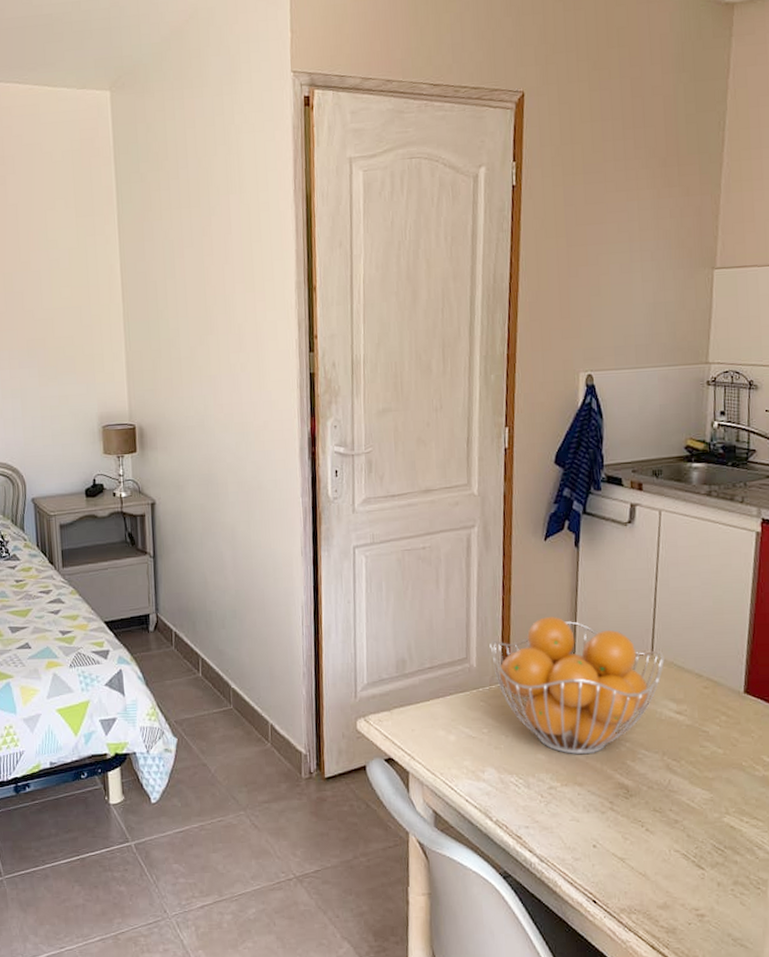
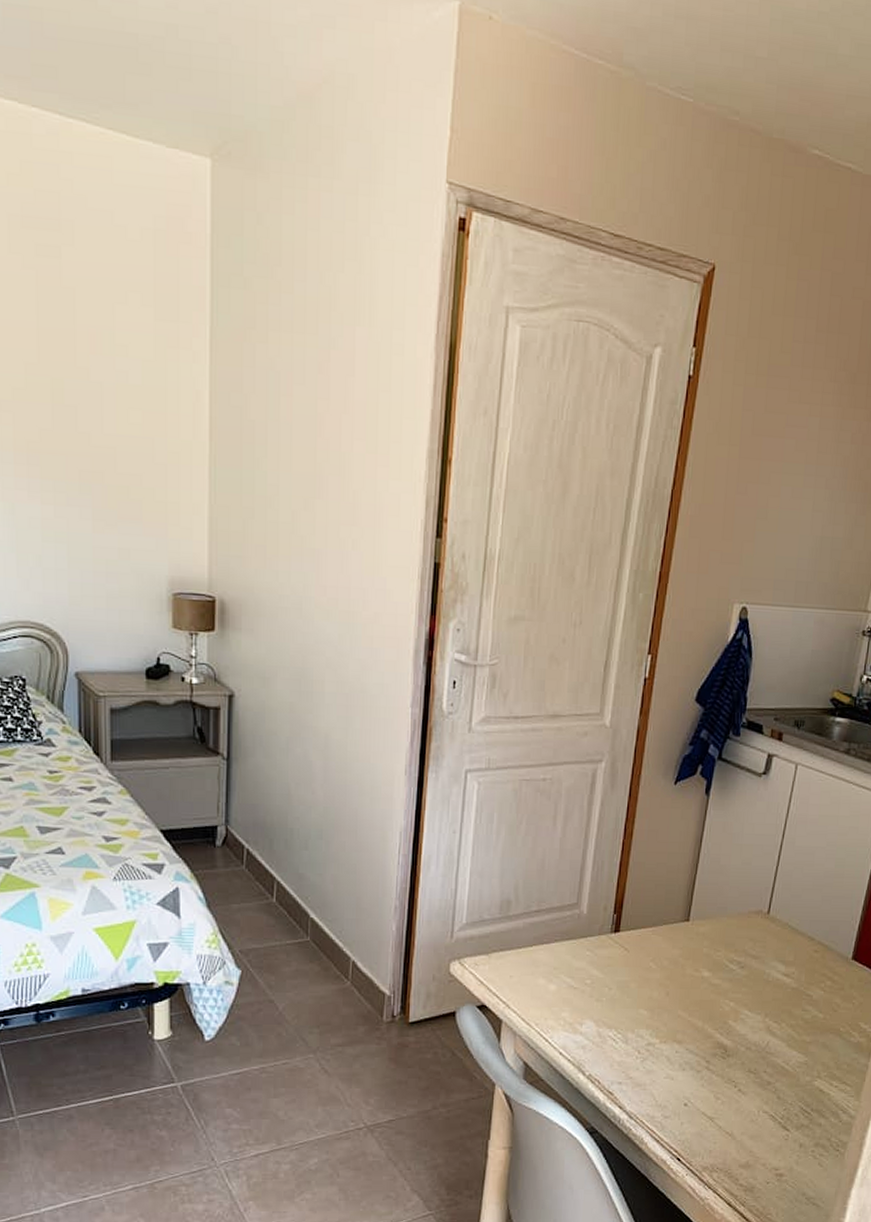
fruit basket: present [489,616,665,755] -> none [603,865,780,1012]

